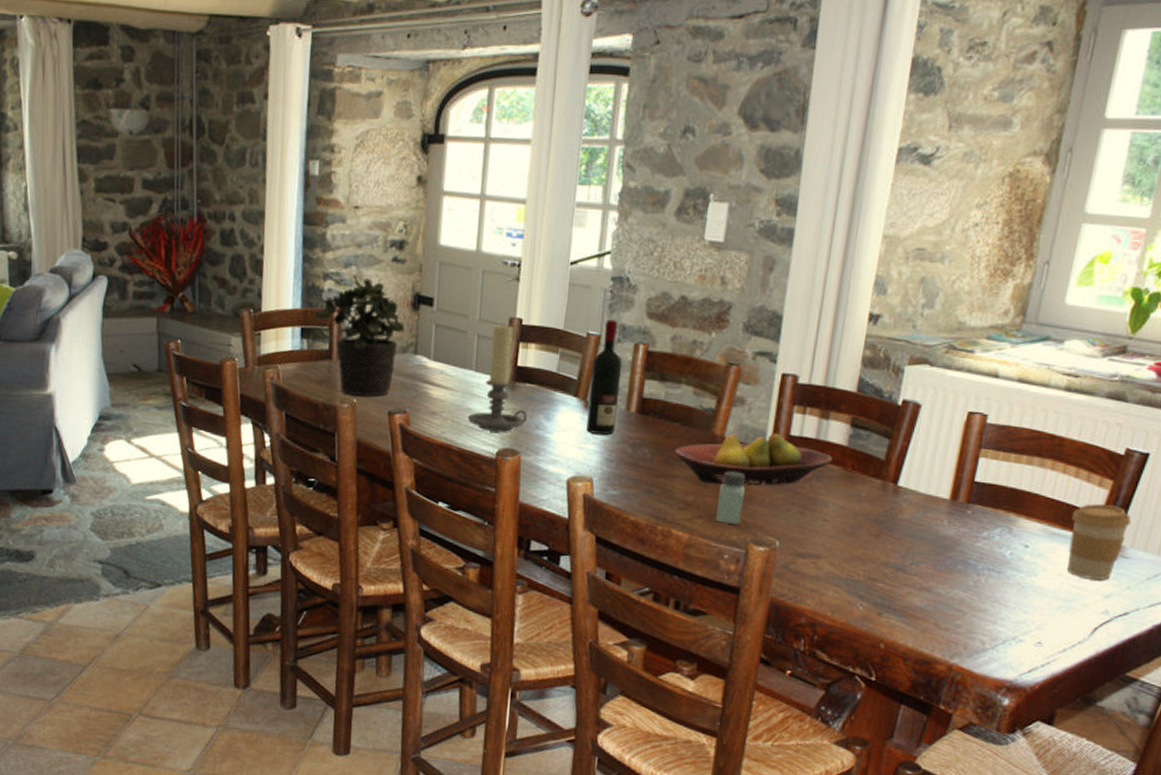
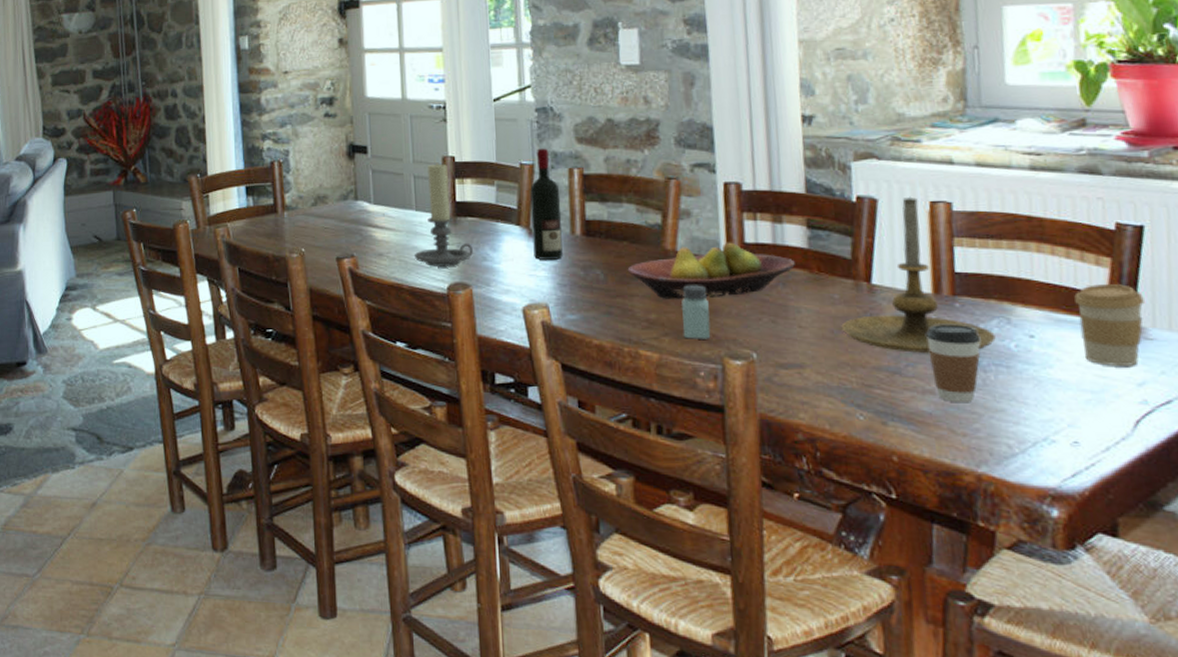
potted plant: present [315,274,406,397] -> none [258,132,344,245]
candle holder: none [861,405,995,554] -> present [841,196,996,353]
coffee cup: none [932,528,982,602] -> present [926,324,981,404]

